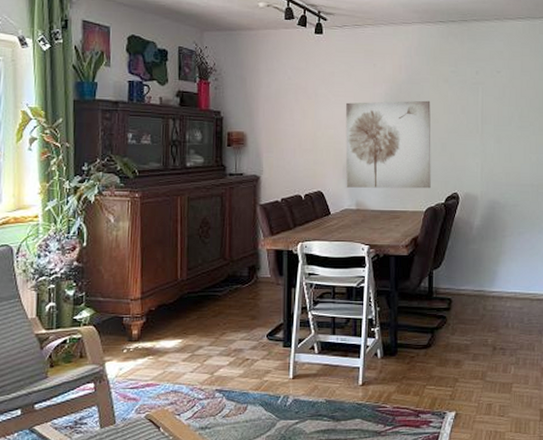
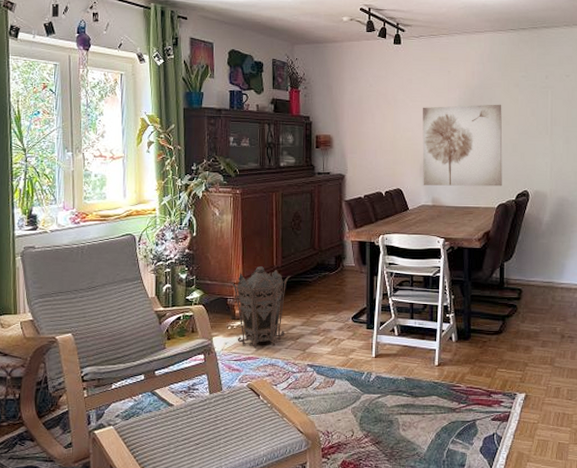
lantern: none [126,280,198,374] -> present [229,266,291,349]

